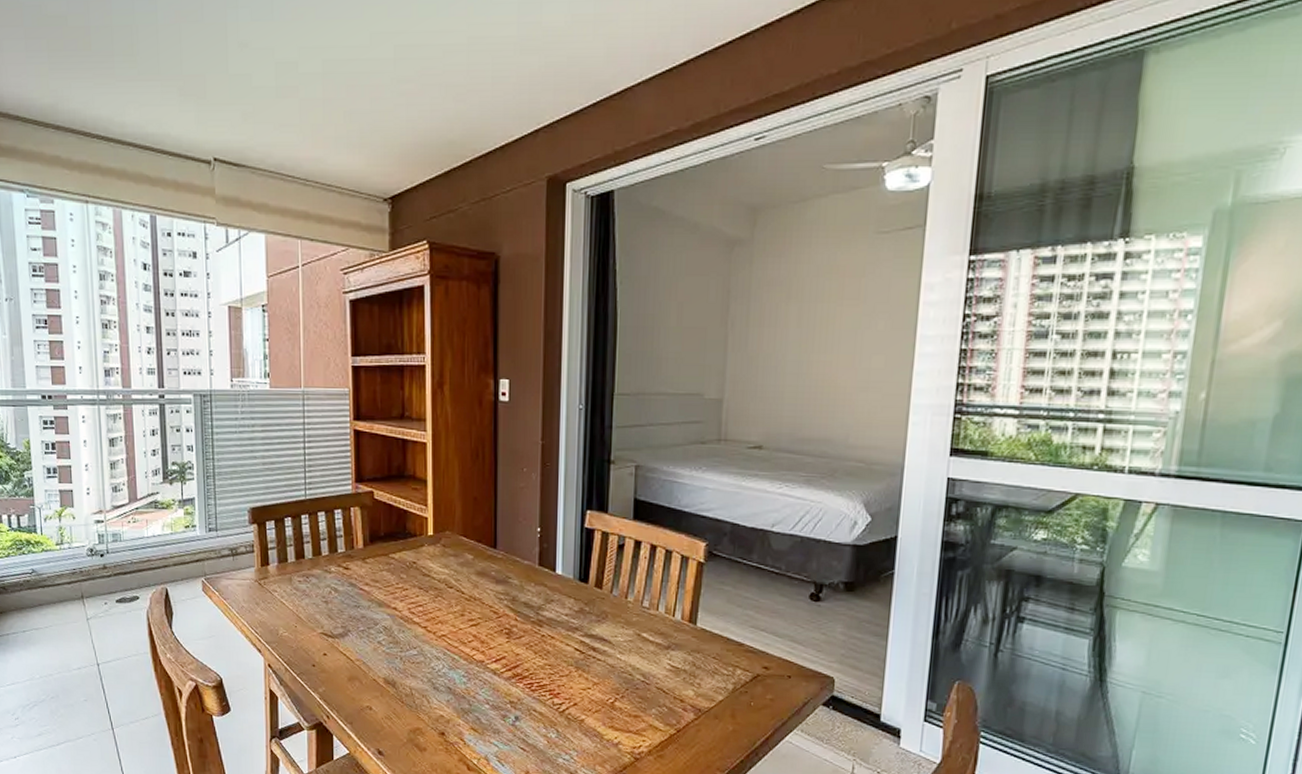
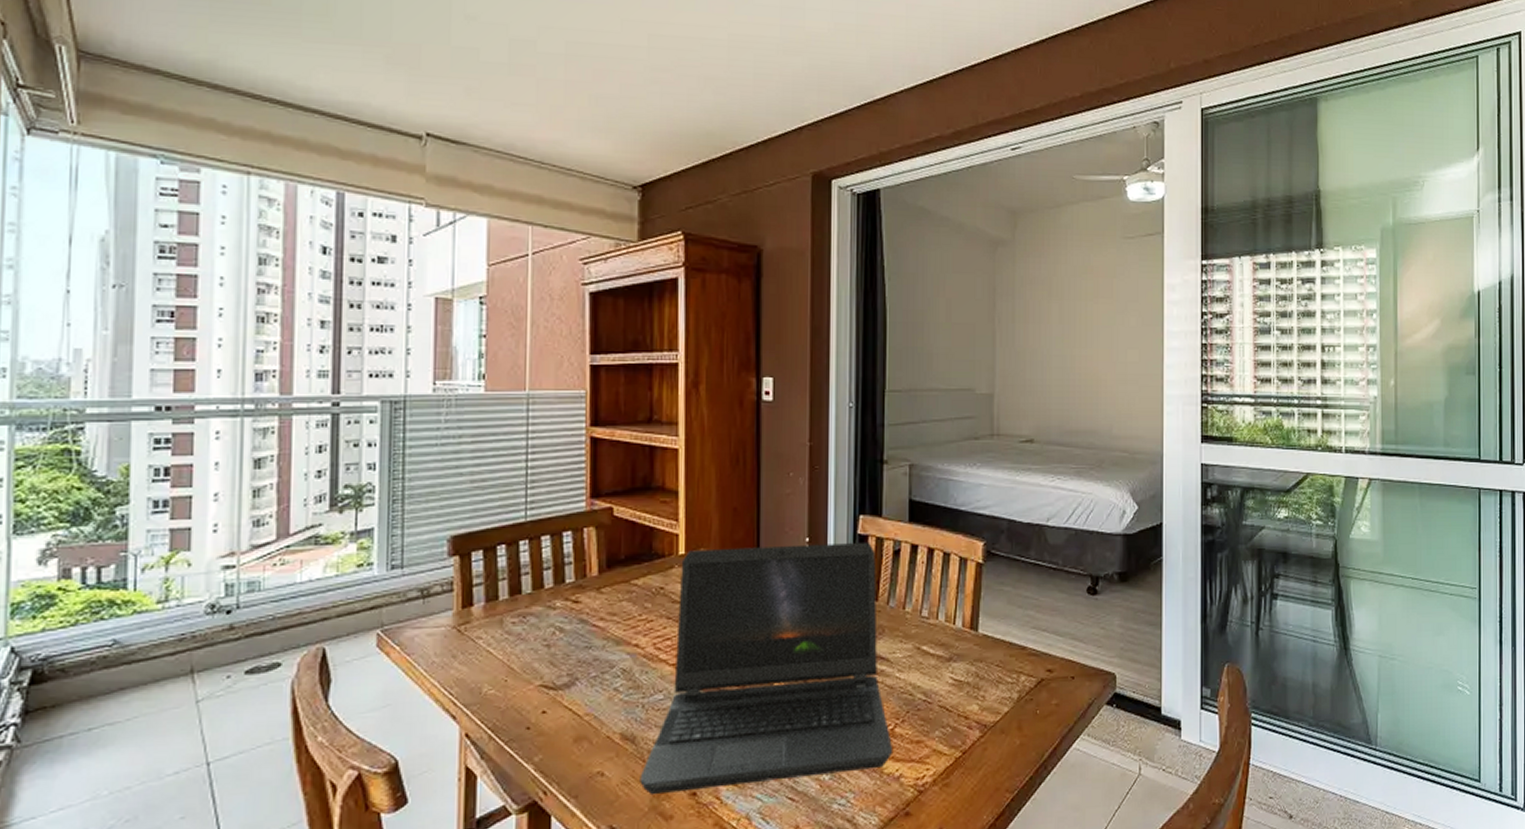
laptop computer: none [399,532,612,734] -> present [640,541,892,796]

